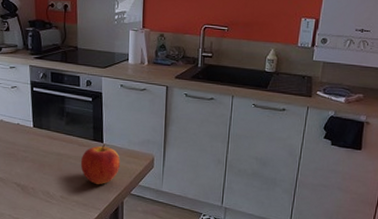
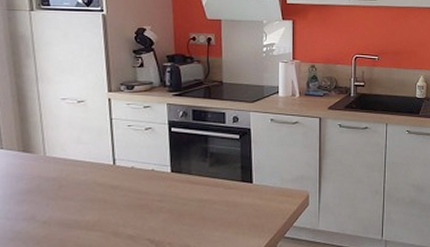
apple: present [80,143,121,185] -> none [227,183,273,231]

